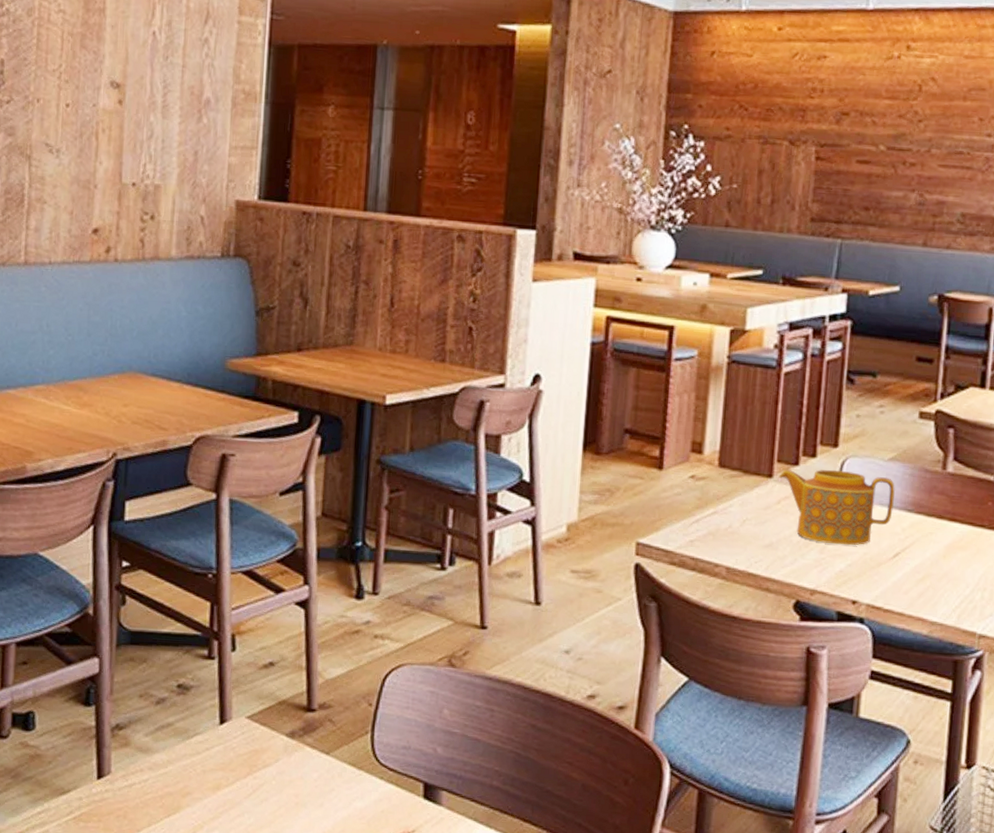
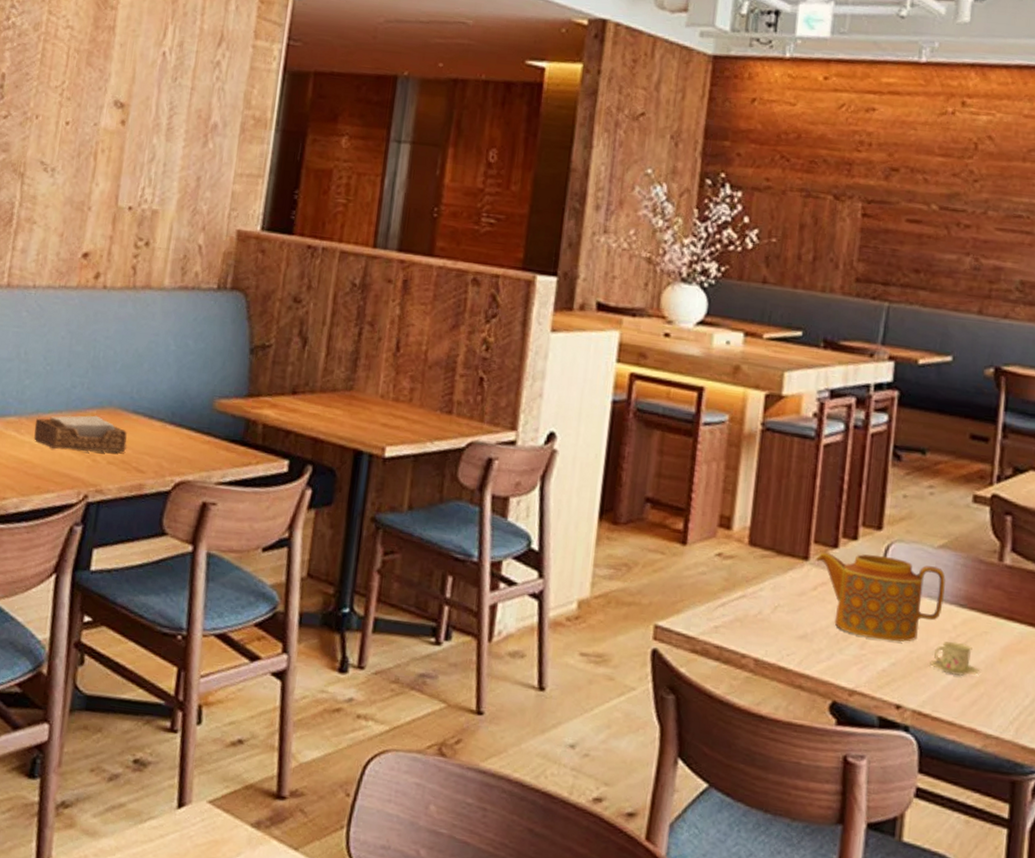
napkin holder: none [62,380,149,414] -> present [34,415,127,453]
cup and saucer: none [882,542,927,572] -> present [930,641,981,676]

